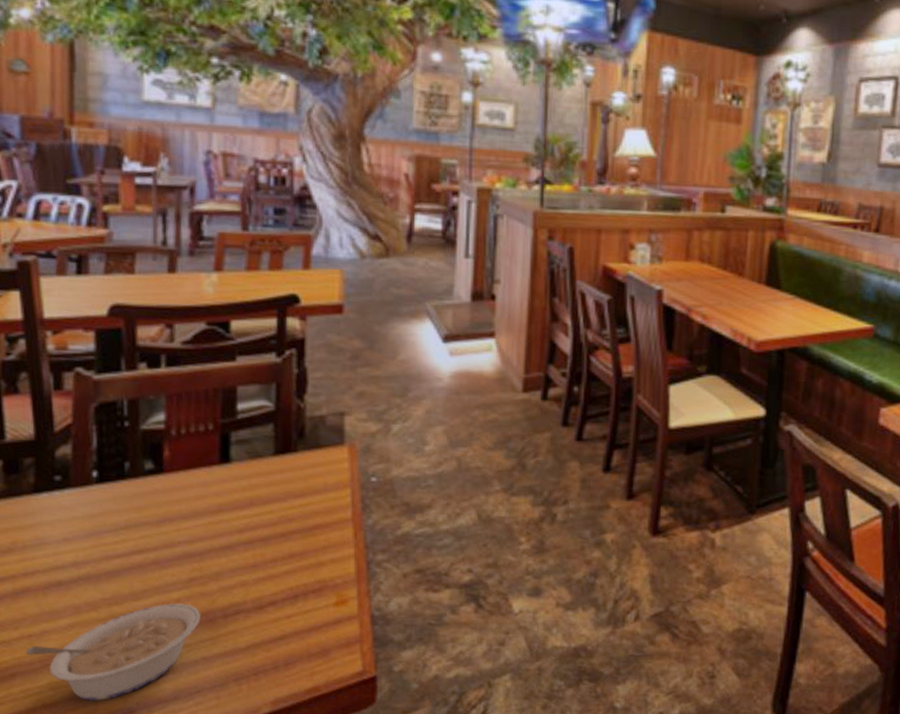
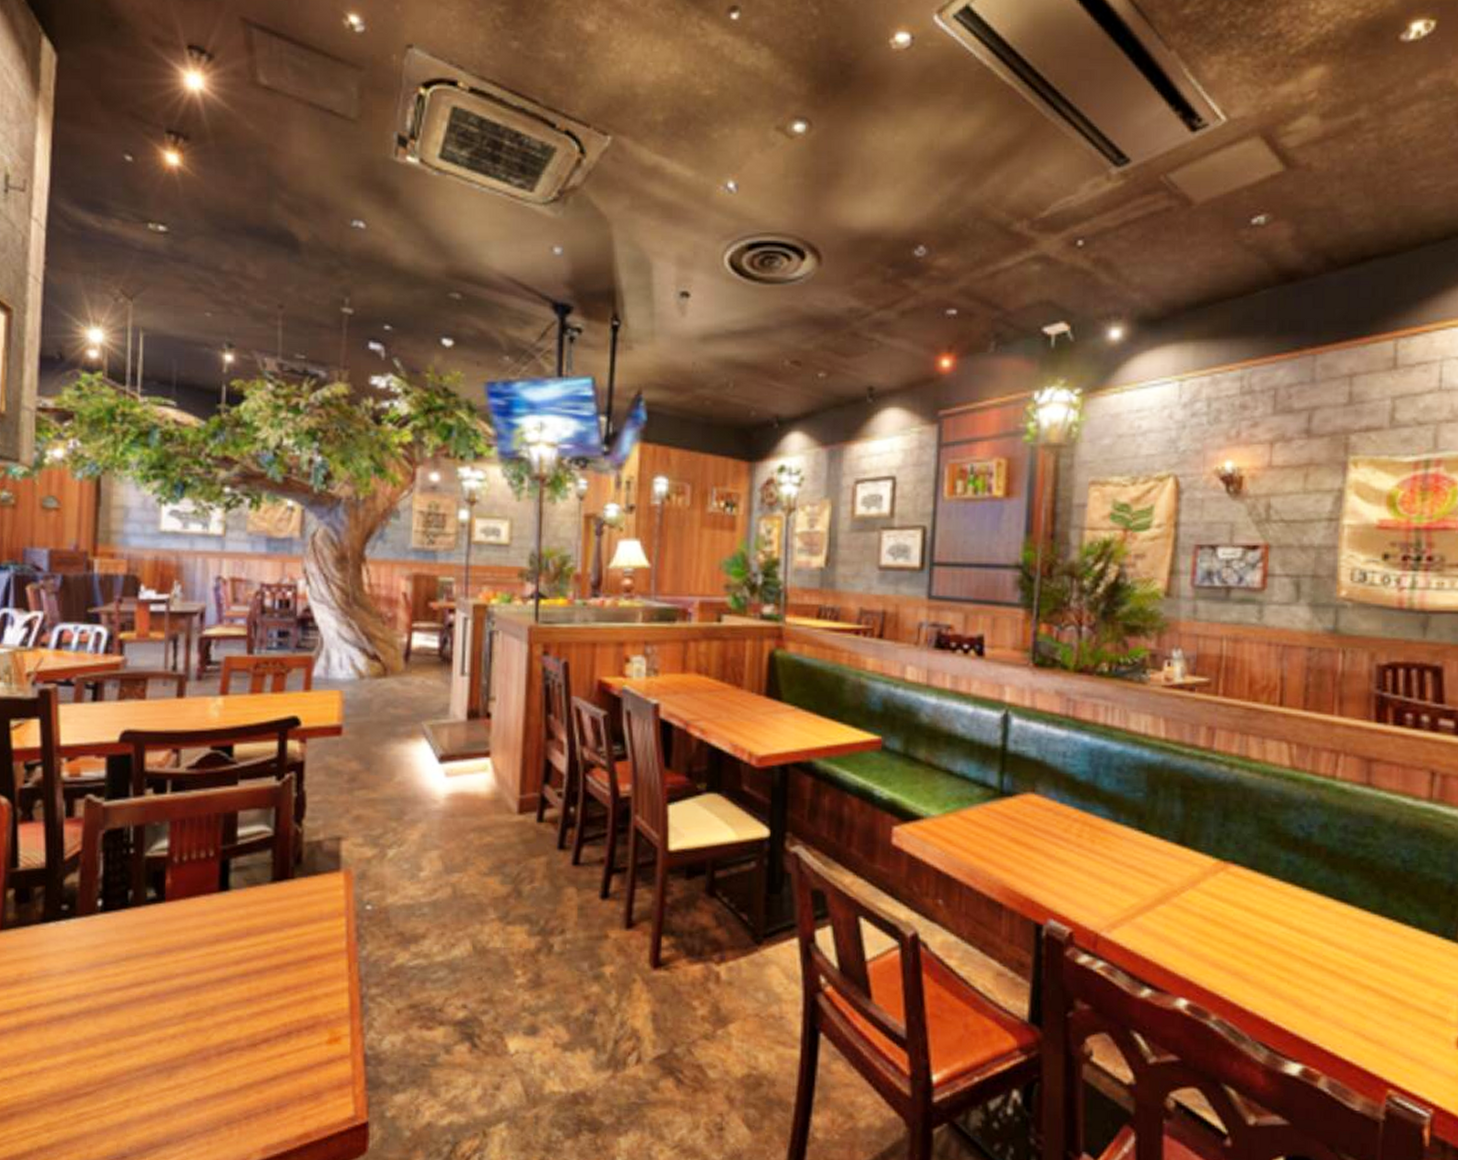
legume: present [25,603,200,701] -> none [25,1039,195,1145]

